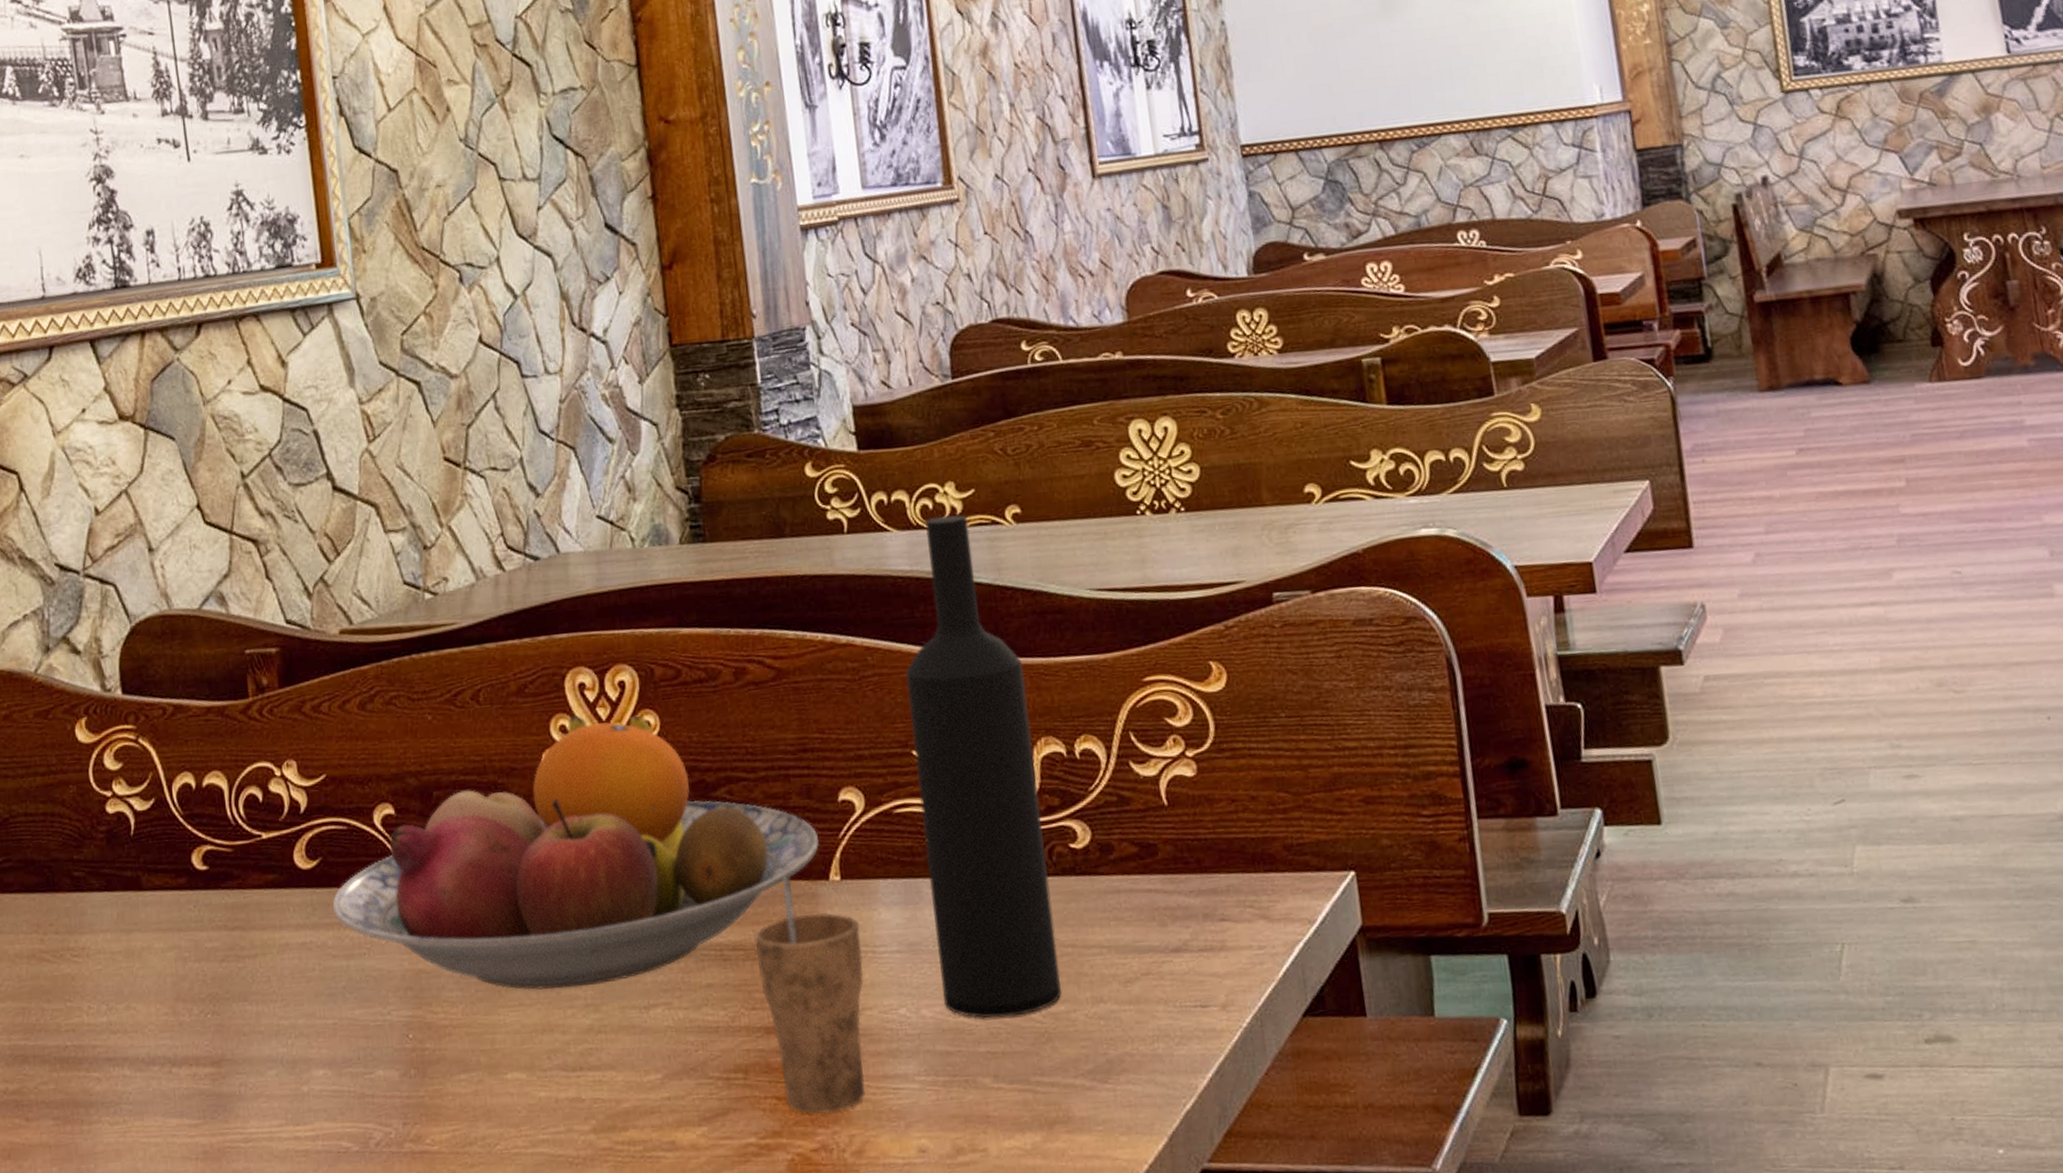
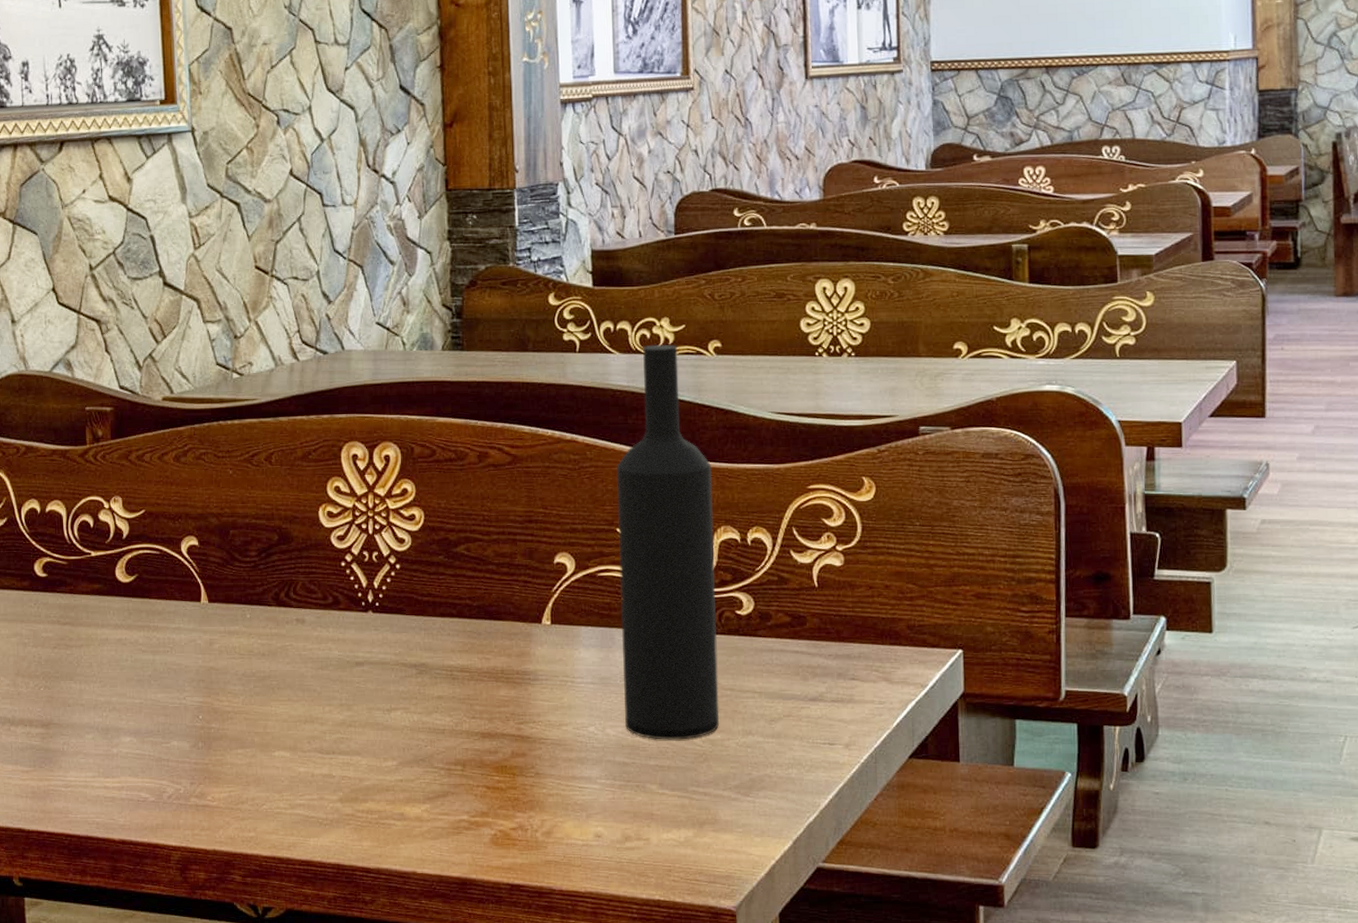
fruit bowl: present [332,714,819,990] -> none [144,479,536,690]
cup: present [754,874,865,1114] -> none [478,616,563,801]

